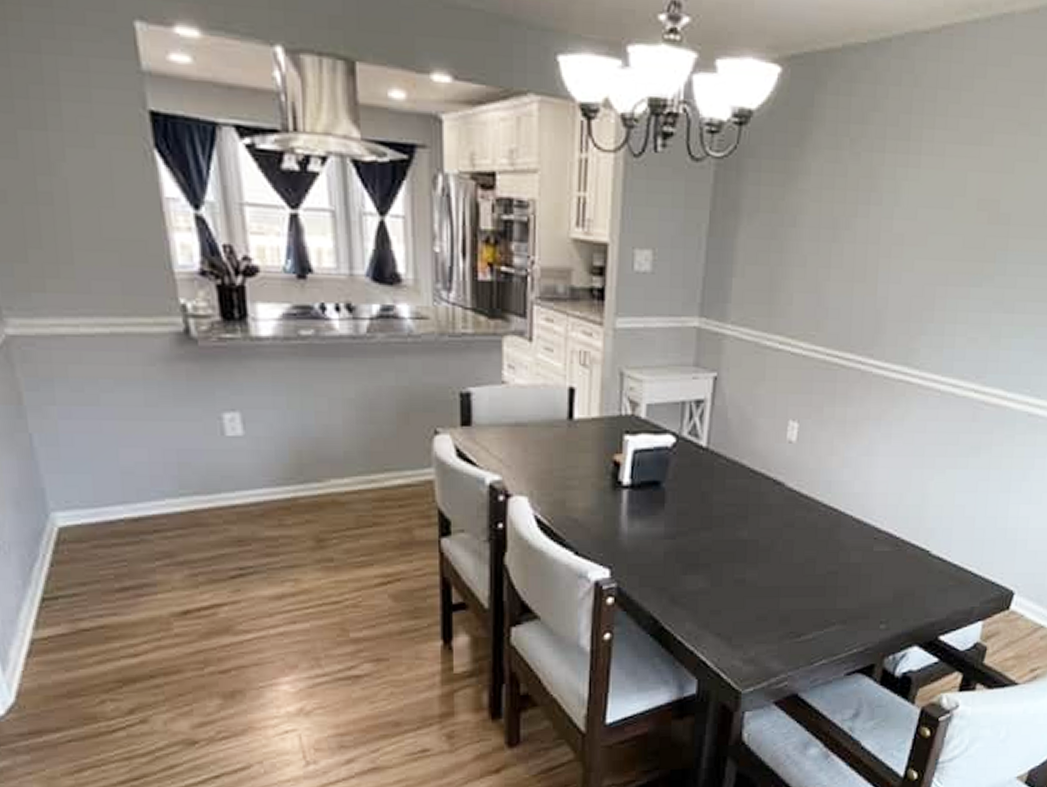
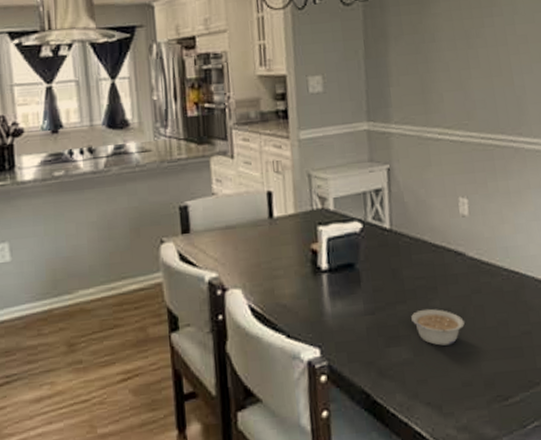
legume: none [714,538,770,578] -> present [411,308,465,346]

